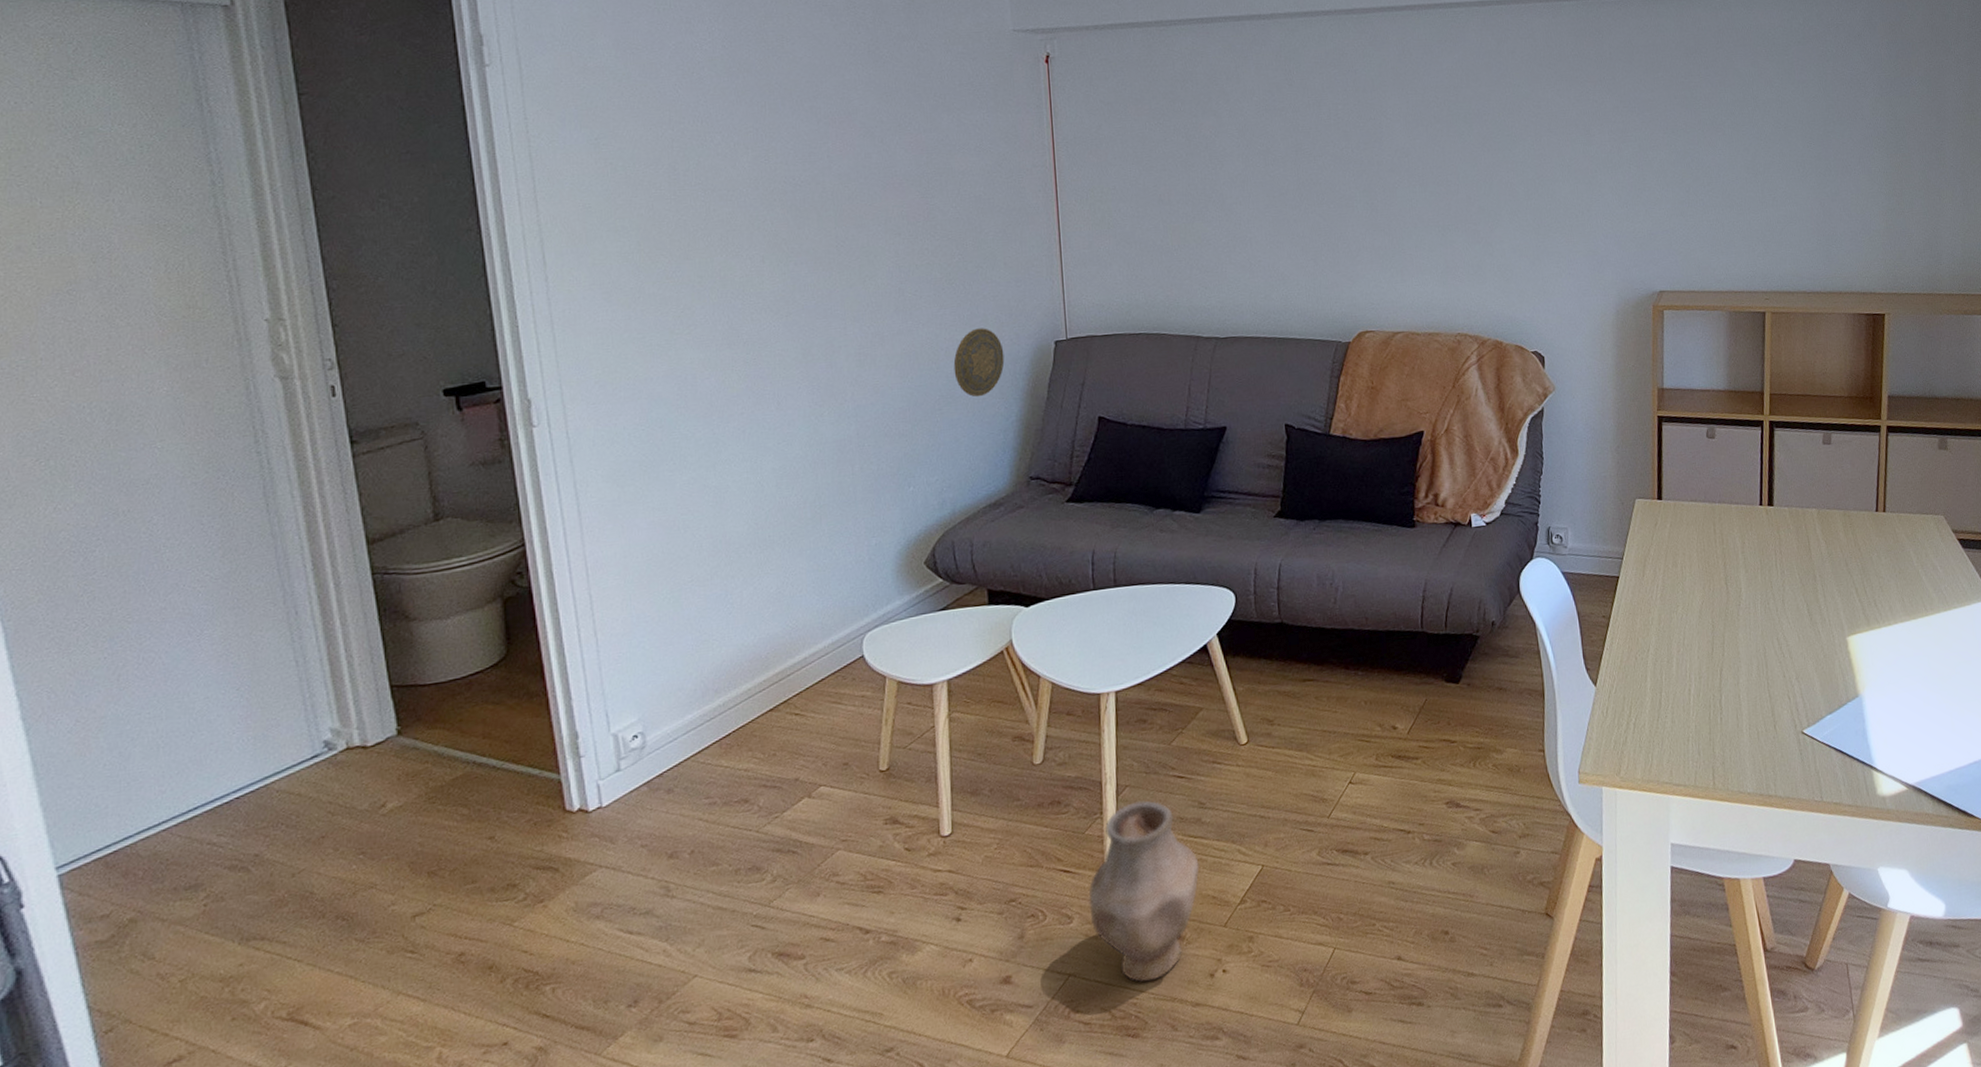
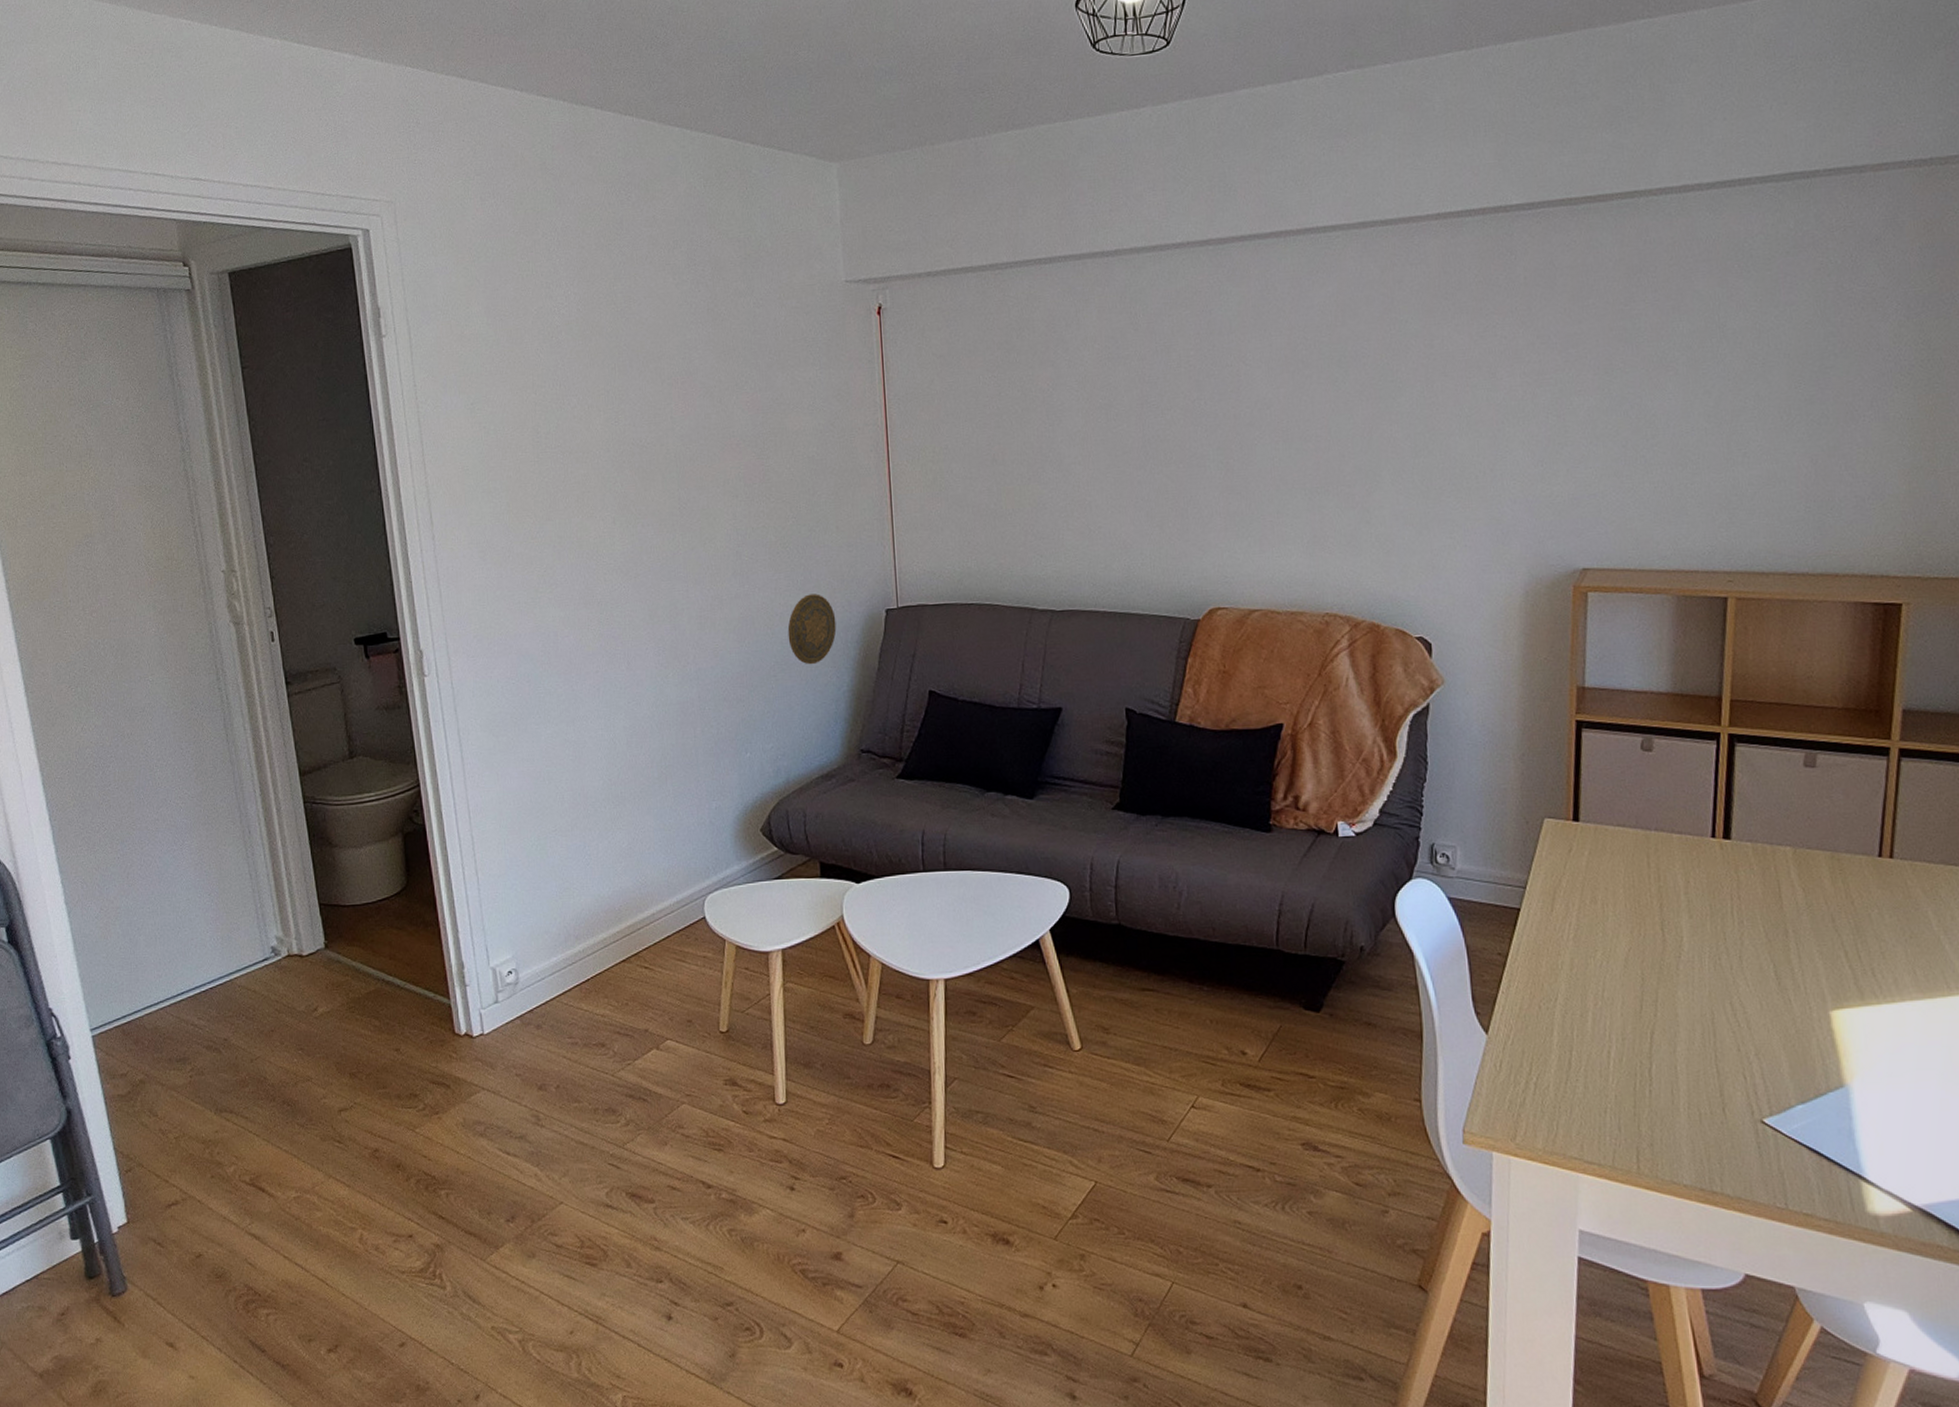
vase: present [1088,800,1199,983] -> none [916,1096,1029,1283]

